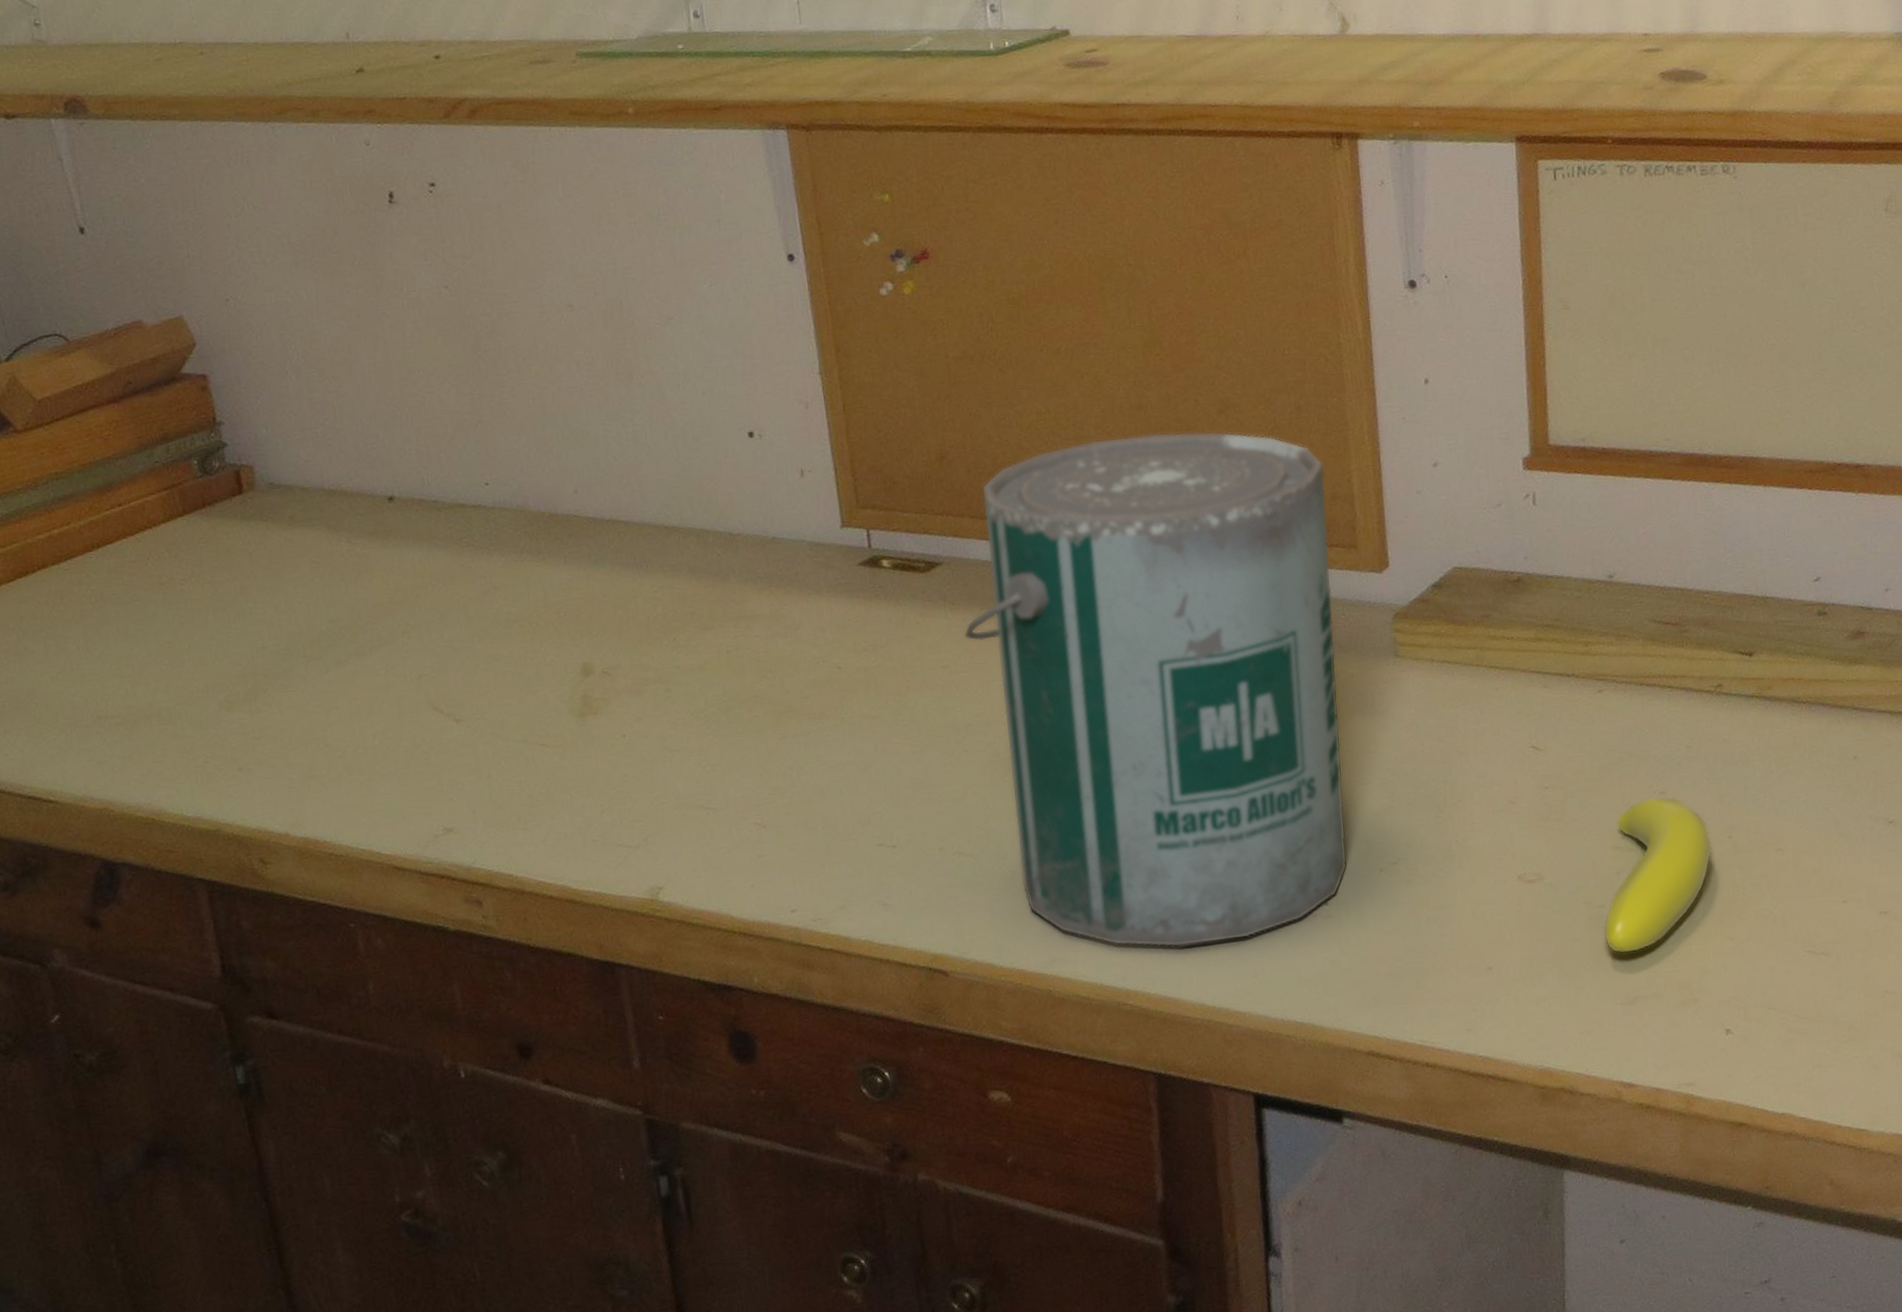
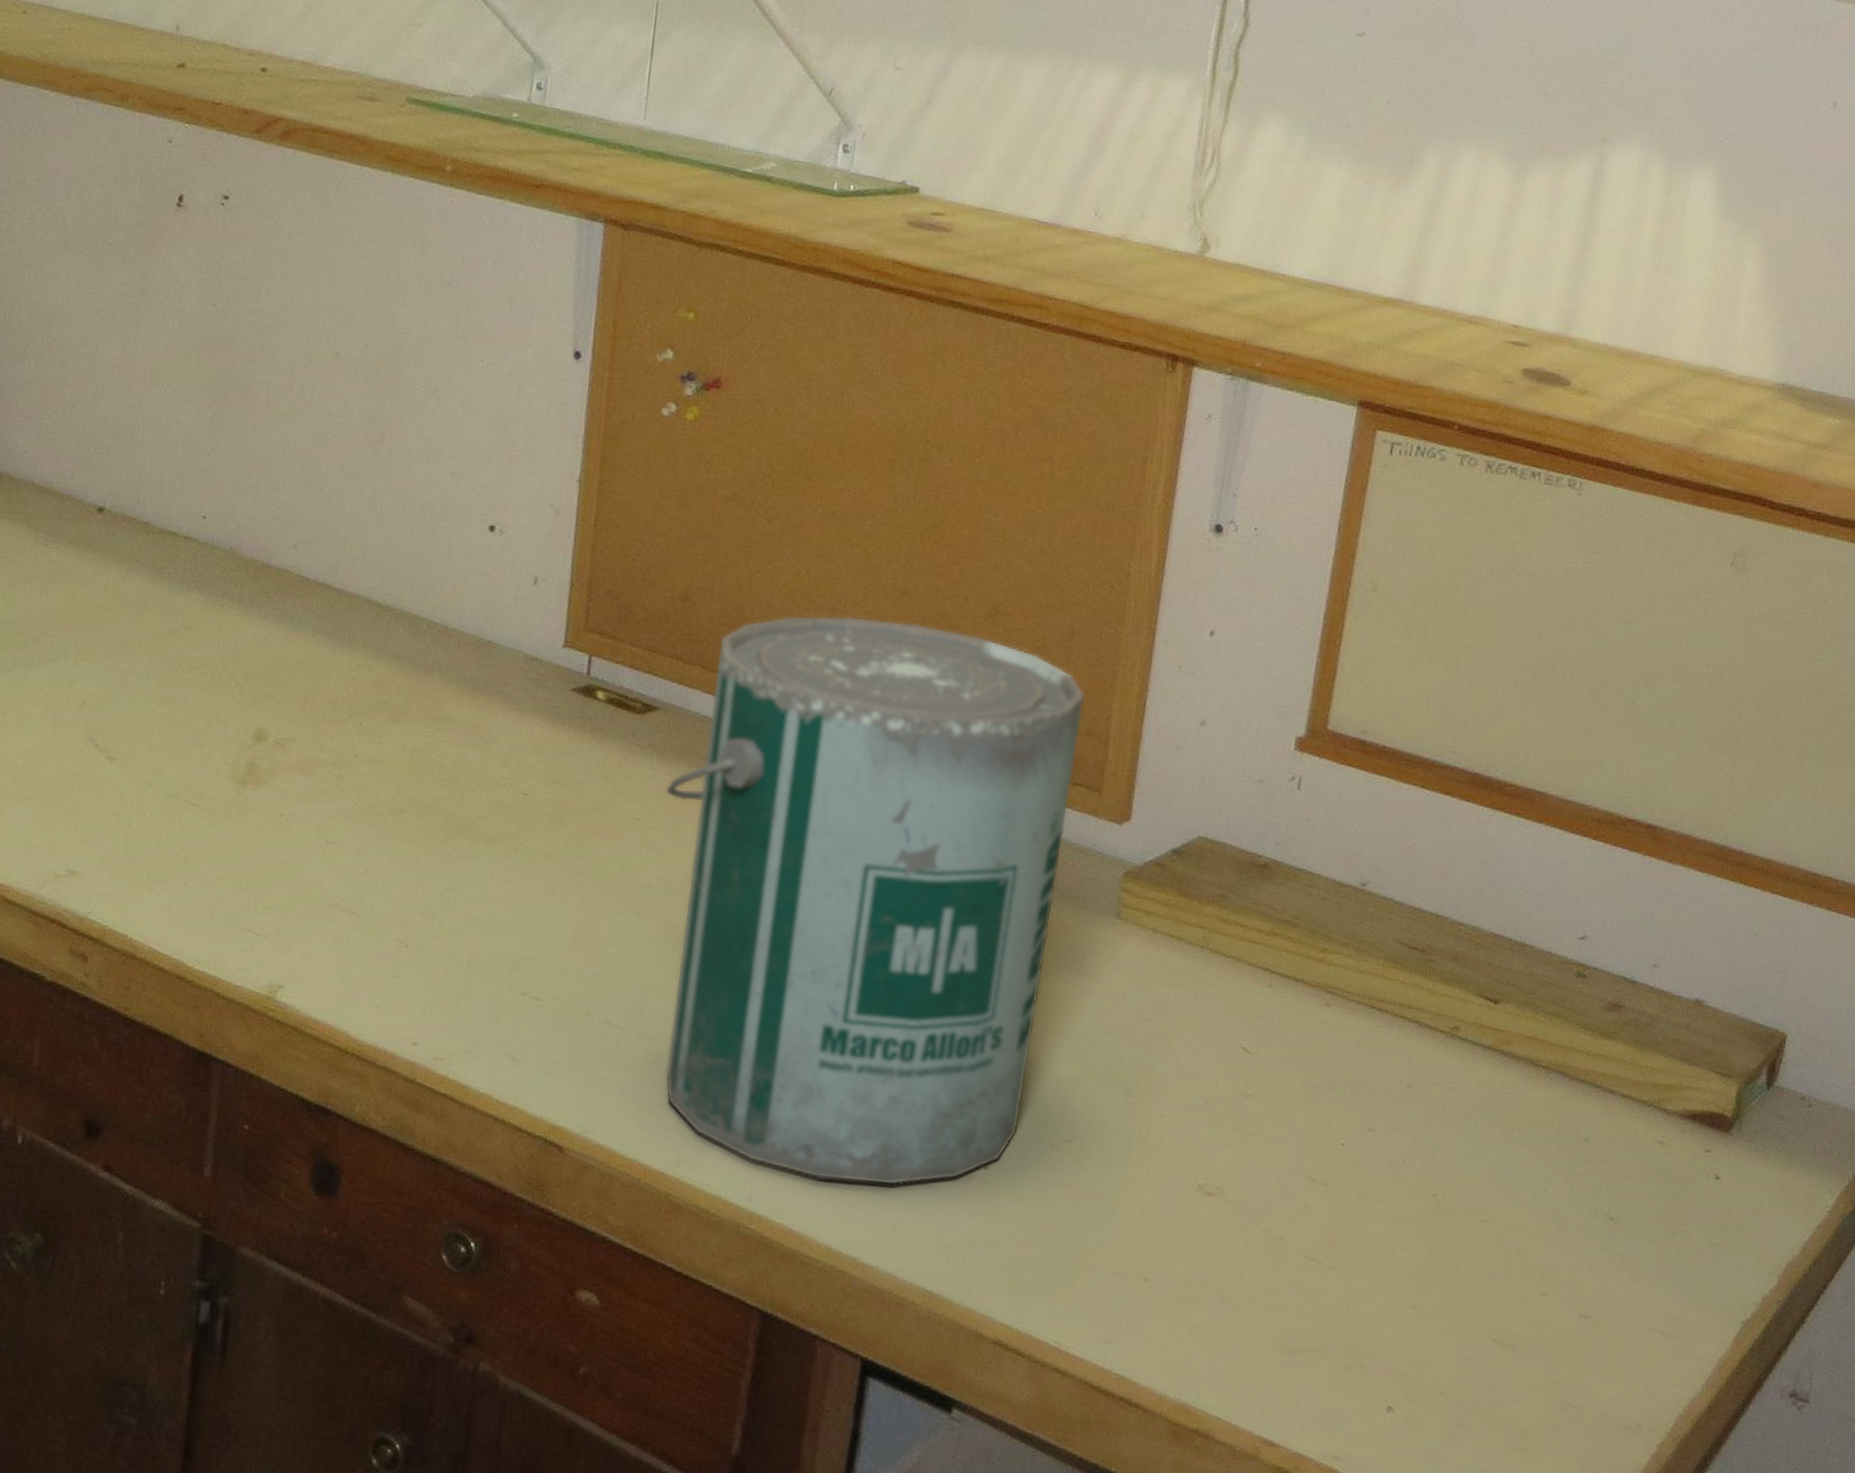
banana: present [1603,796,1713,954] -> none [1276,1131,1414,1298]

